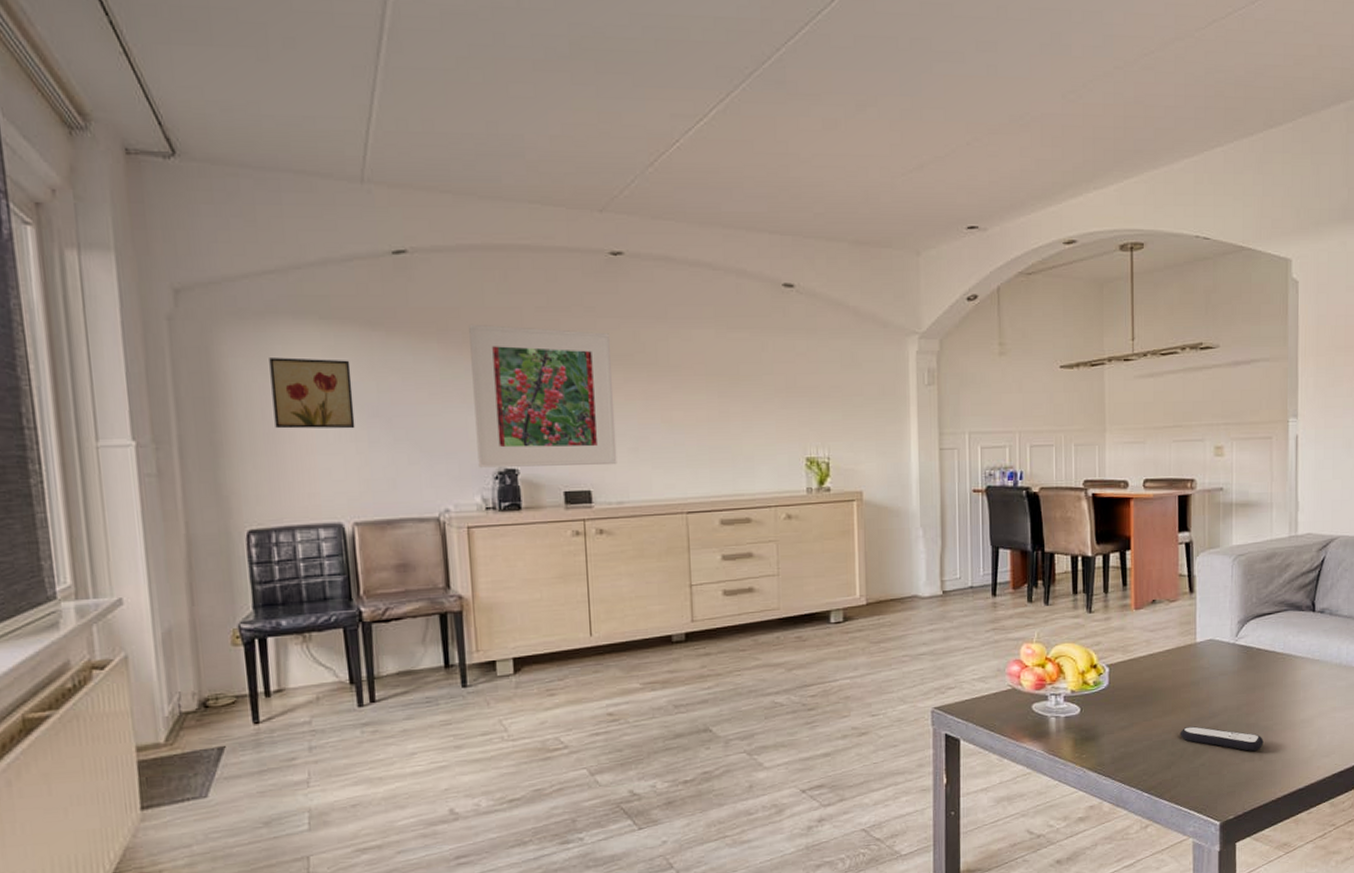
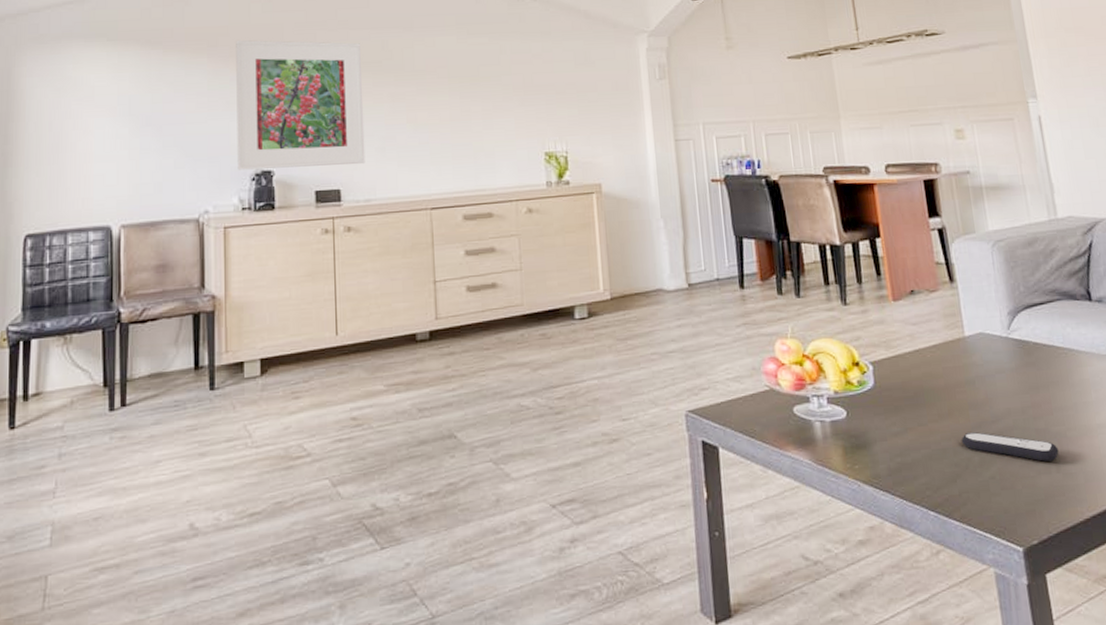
wall art: present [269,357,355,429] -> none [60,75,130,139]

